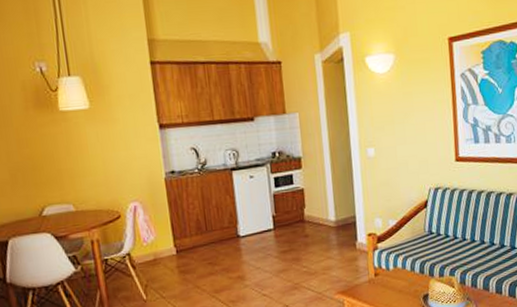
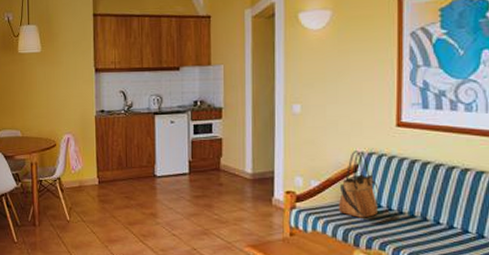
tote bag: none [413,187,464,252] -> present [338,151,400,223]

